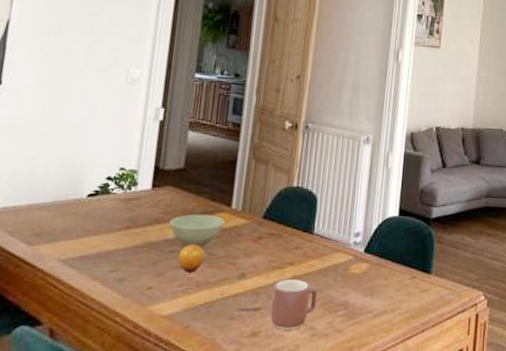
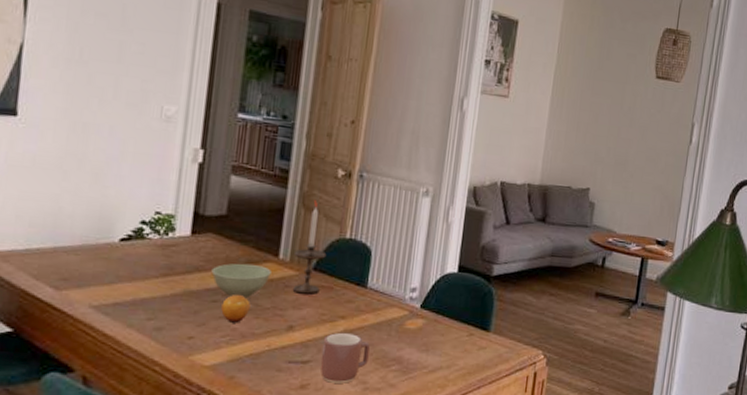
candlestick: none [244,150,276,242] -> present [292,199,327,294]

